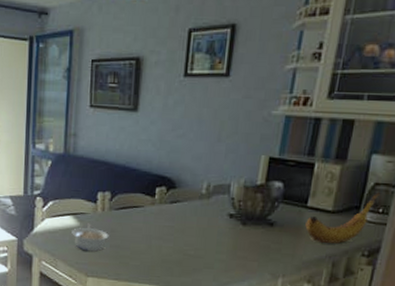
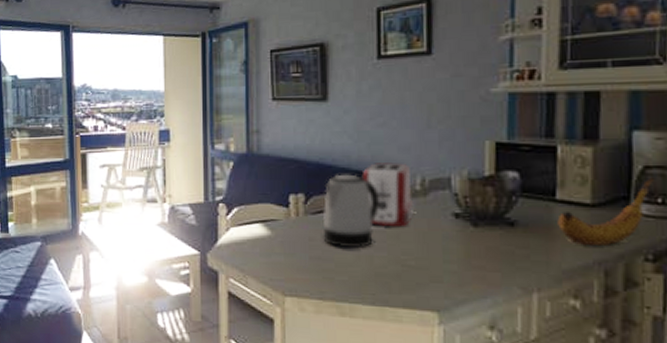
legume: present [71,223,109,252] -> none [262,231,307,265]
kettle: none [122,176,172,239] -> present [322,174,379,248]
toaster: none [159,169,200,223] -> present [361,163,415,226]

